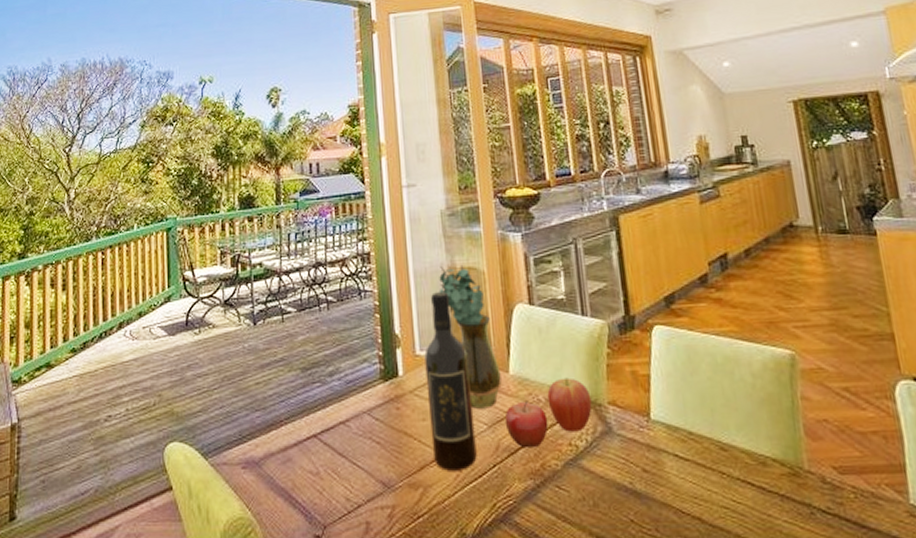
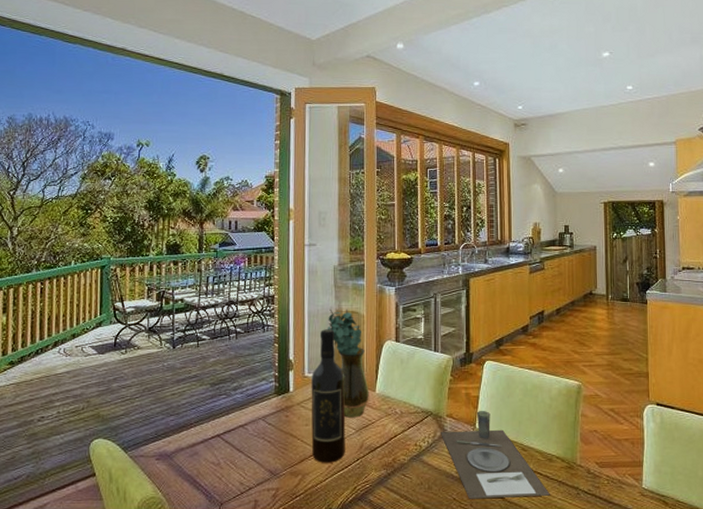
fruit: present [504,401,549,449] -> none [369,413,401,447]
fruit: present [547,377,592,432] -> none [402,396,435,436]
place setting: none [602,395,770,521] -> present [441,411,550,499]

